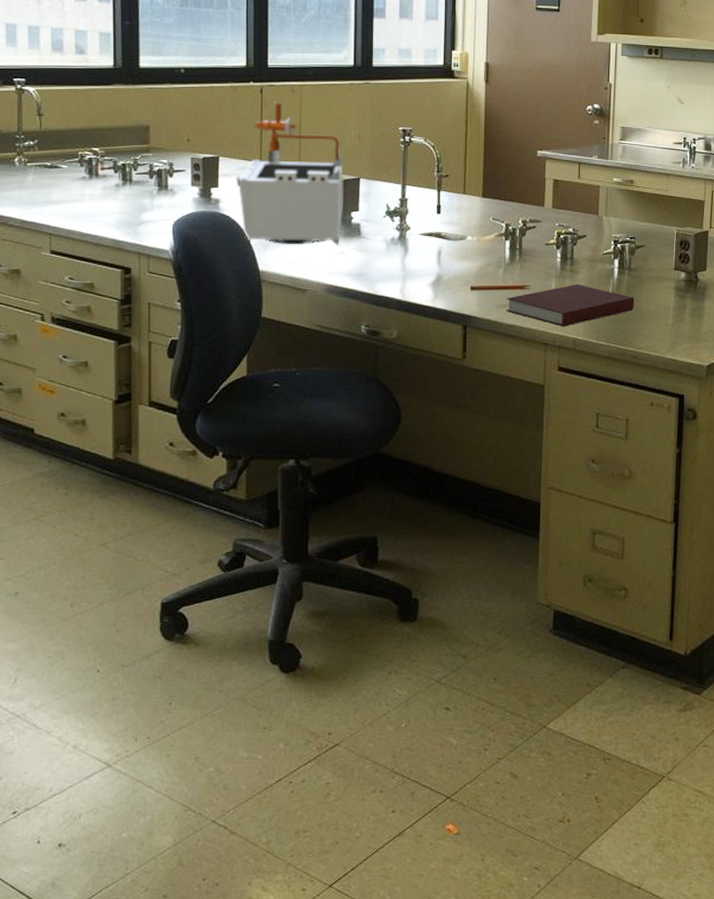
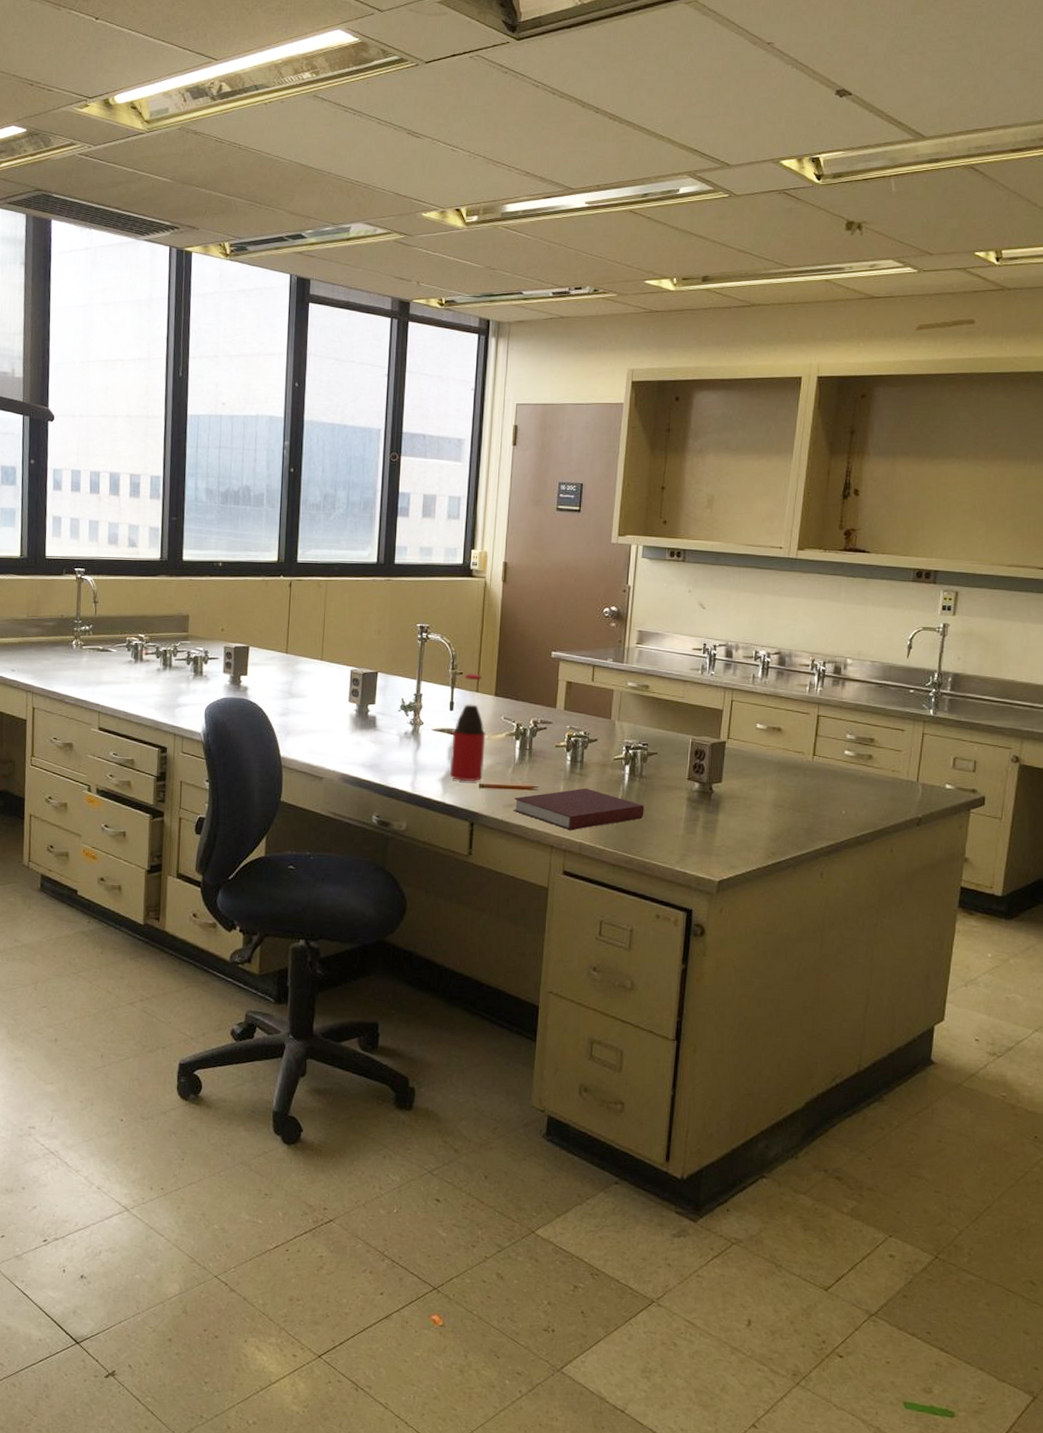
laboratory equipment: present [236,102,344,246] -> none [263,596,363,737]
bottle: none [439,175,475,285] -> present [450,673,486,782]

